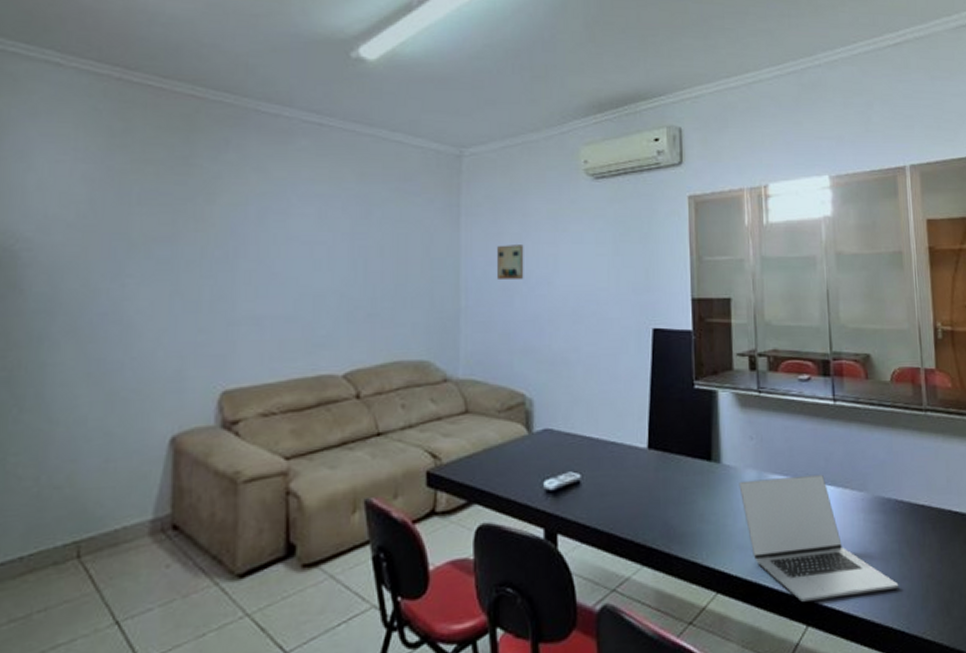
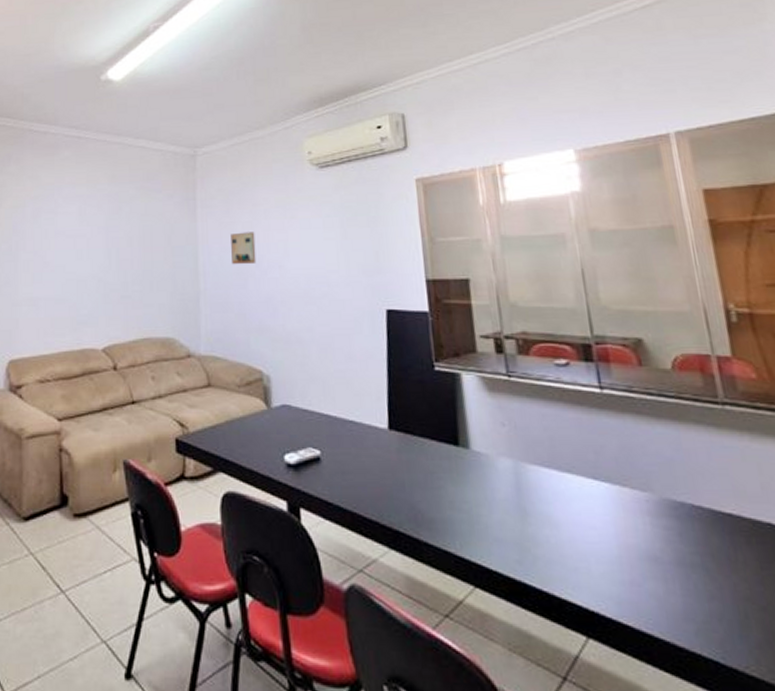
laptop: present [739,474,899,603] -> none [492,468,706,611]

